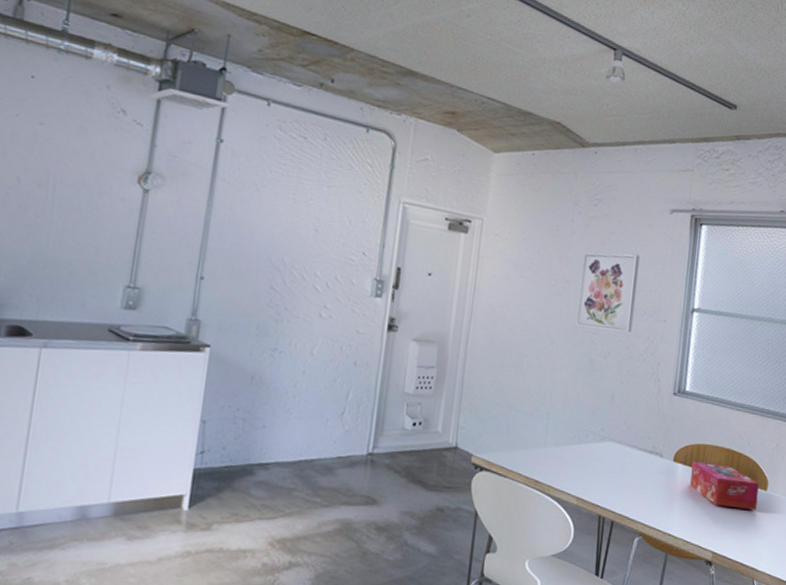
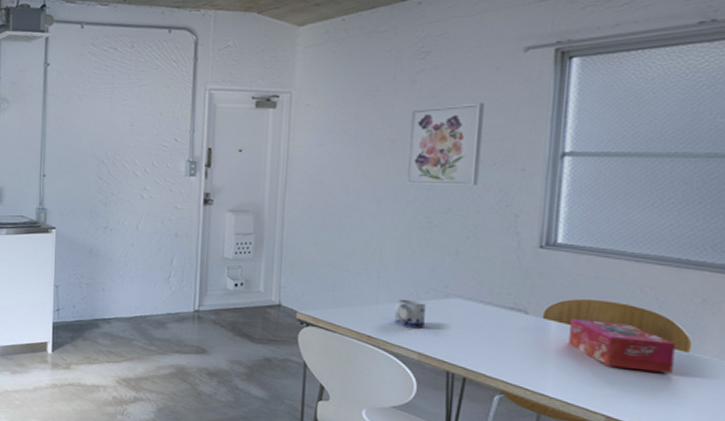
mug: none [559,442,586,472] -> present [394,299,426,329]

